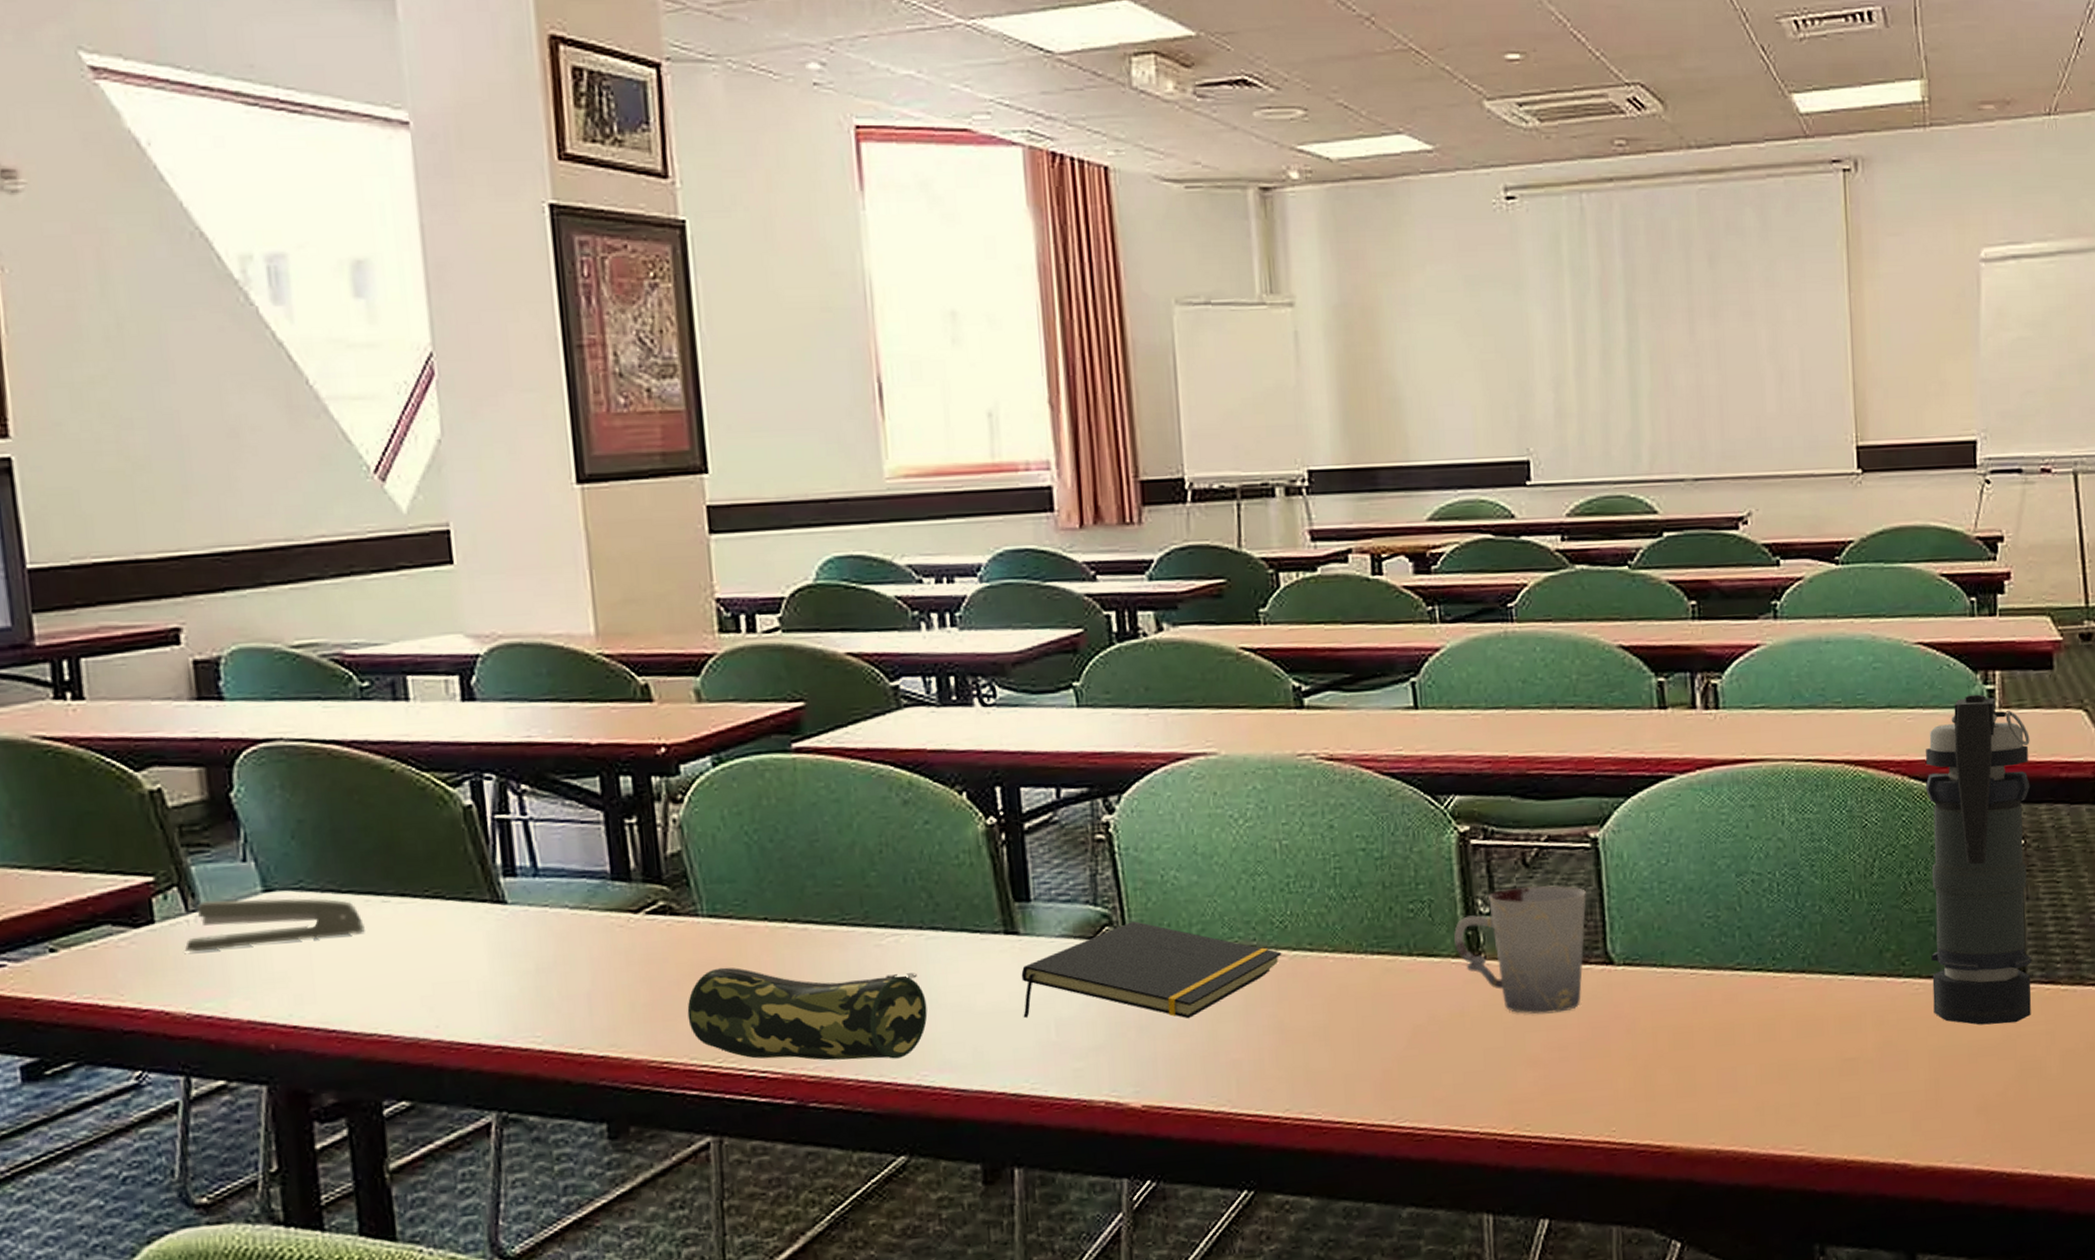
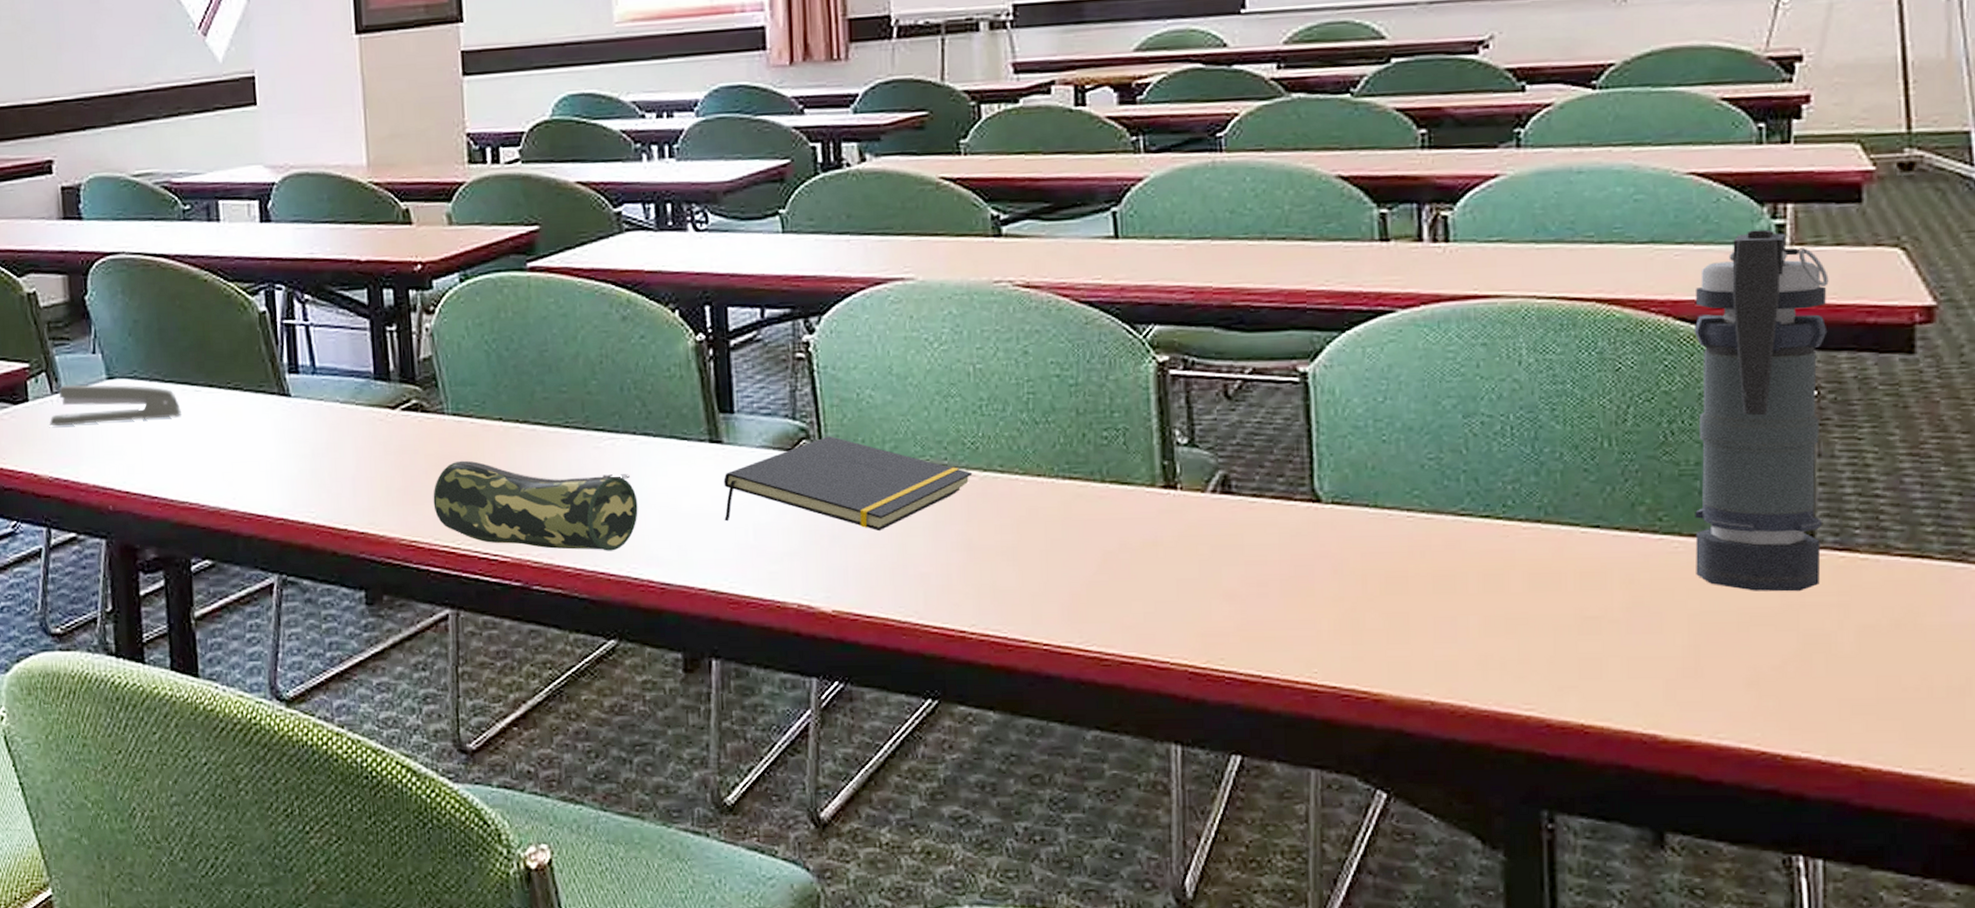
cup: present [1454,885,1586,1015] -> none [1149,418,1293,549]

